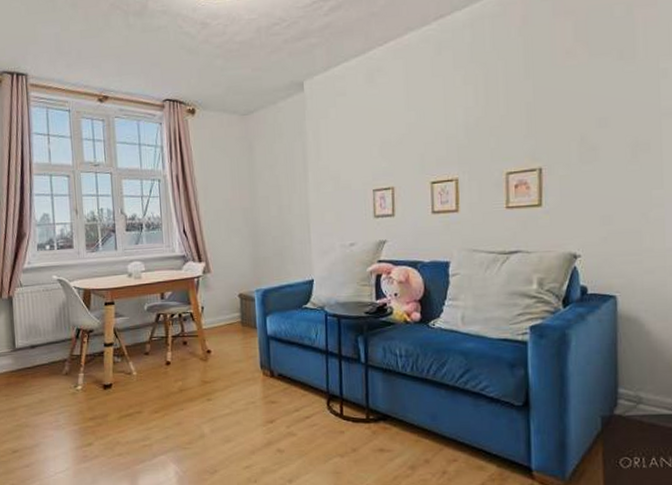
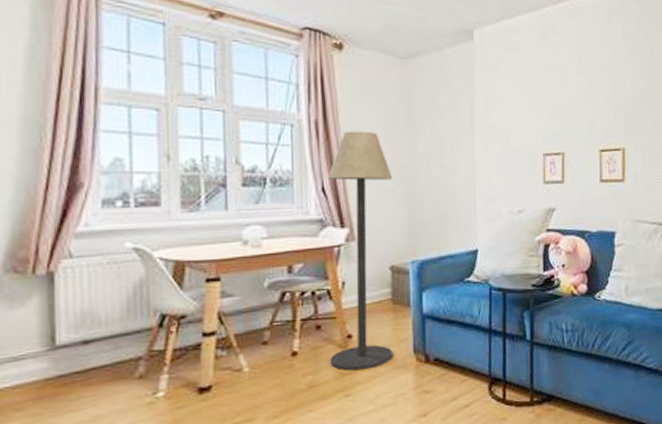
floor lamp: none [187,180,243,380] -> present [327,131,393,371]

